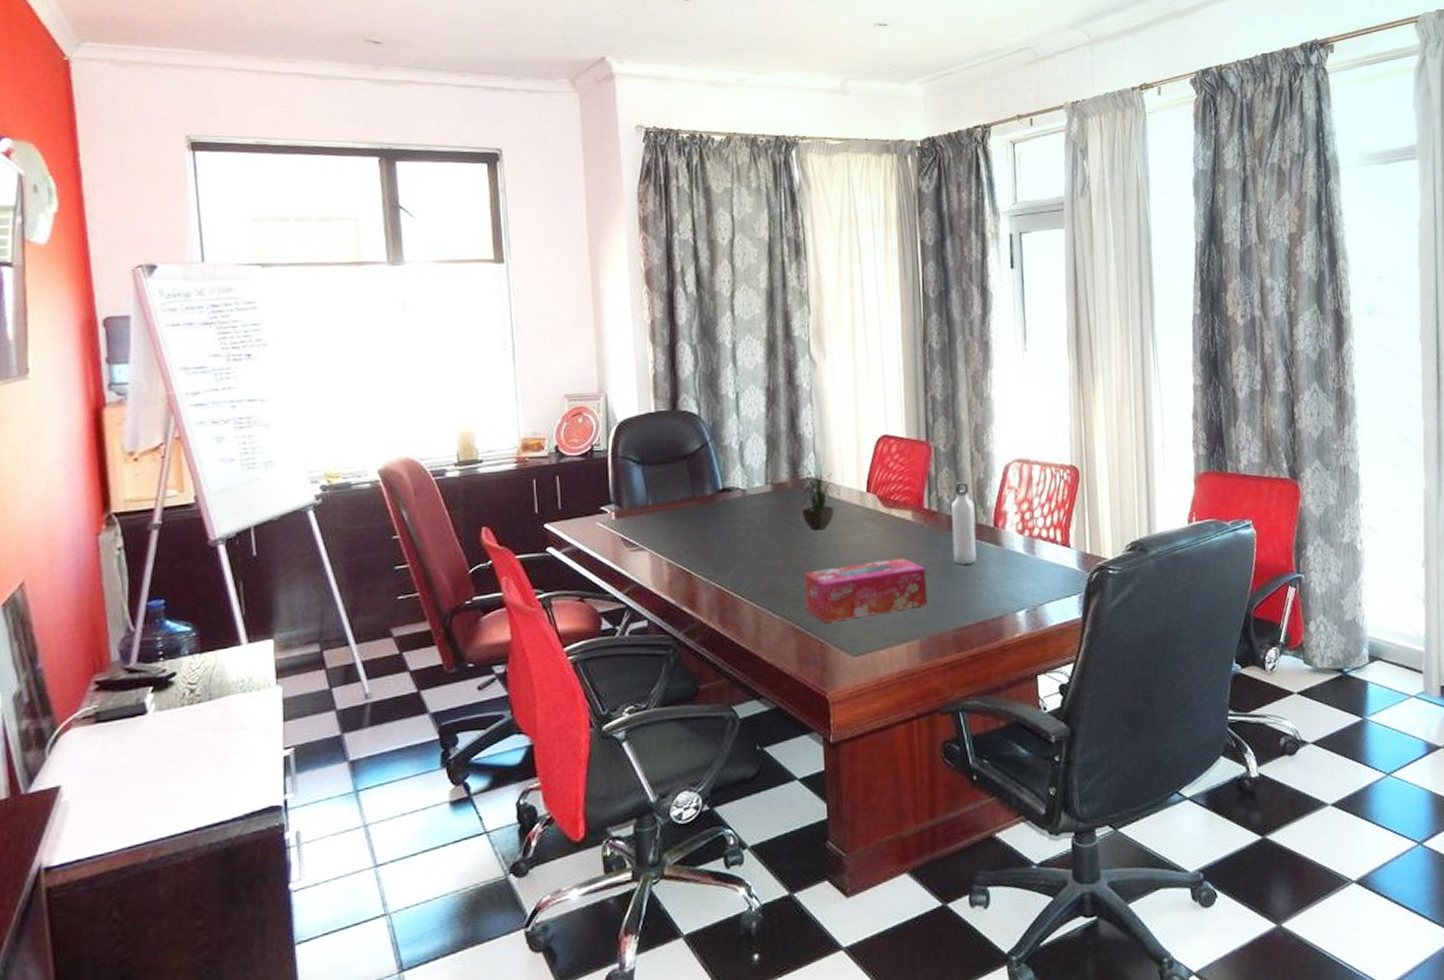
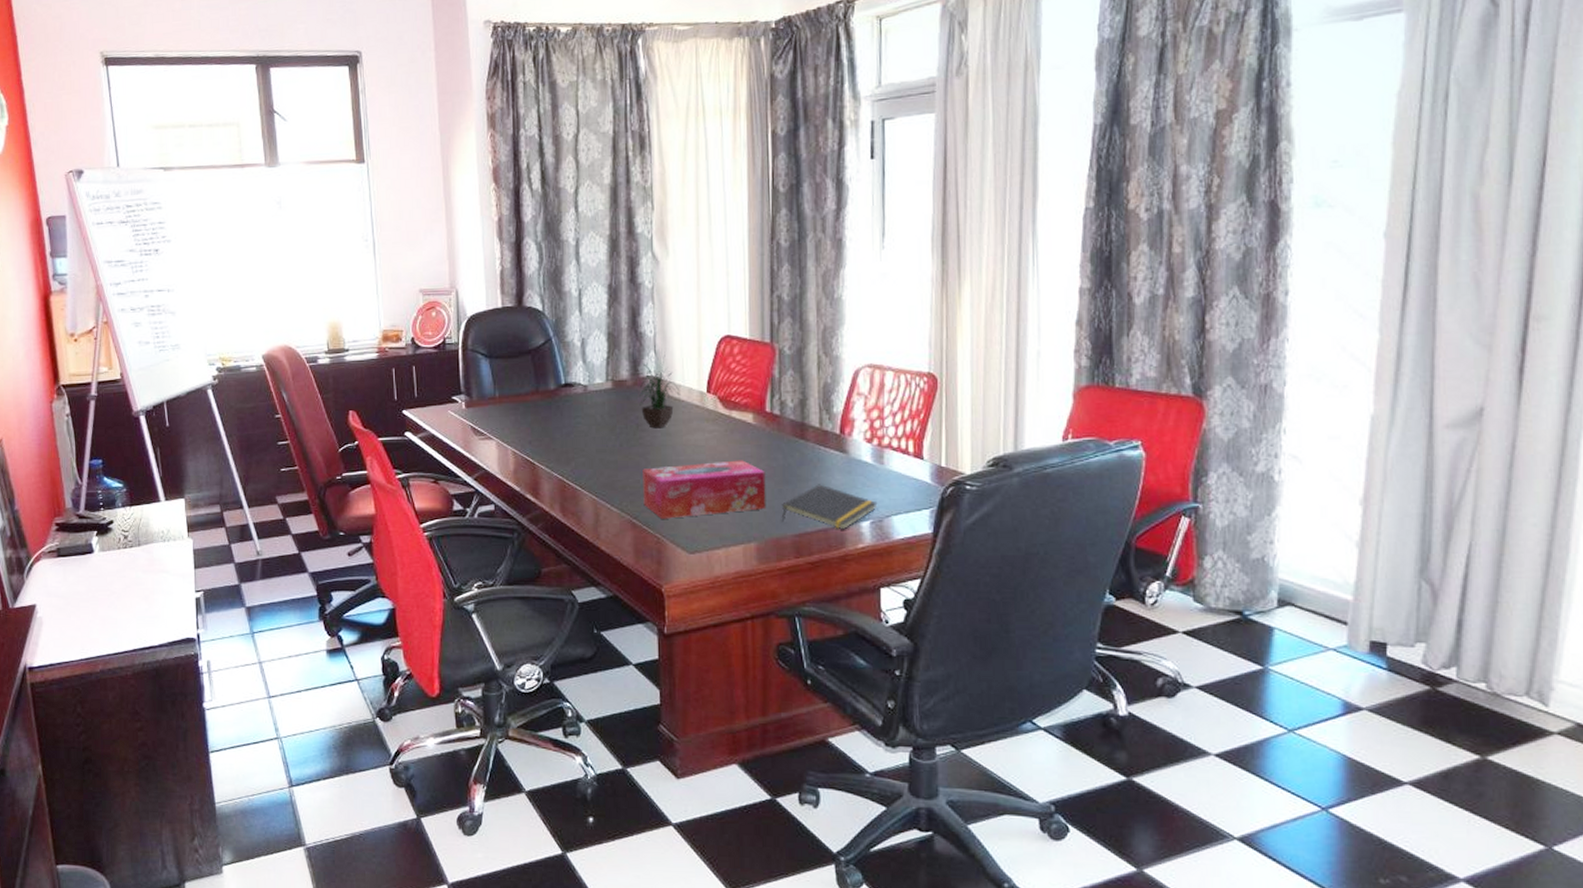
notepad: none [943,577,1031,621] -> present [782,484,878,530]
water bottle: present [951,482,978,565] -> none [794,386,821,471]

